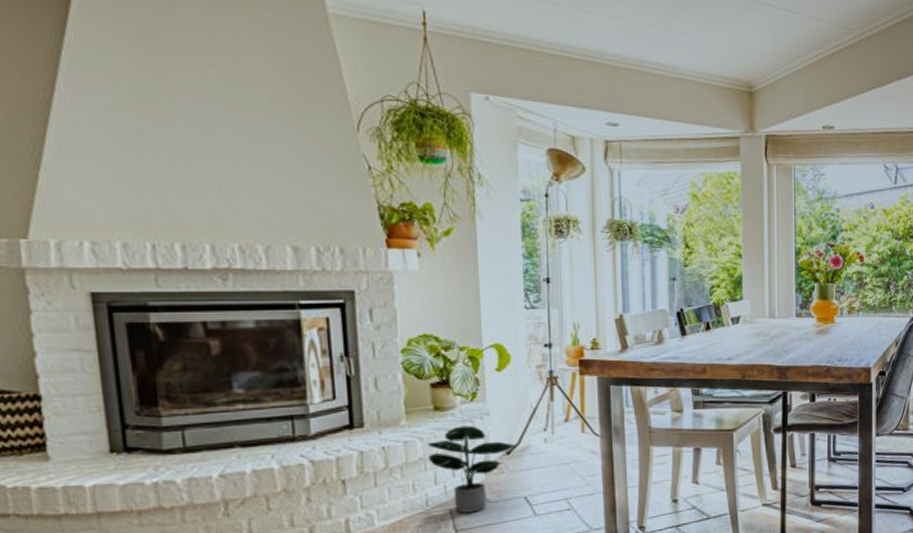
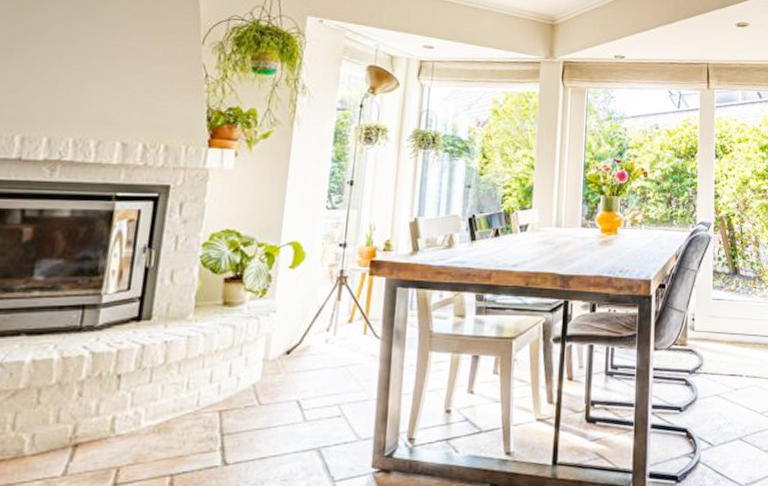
potted plant: present [428,425,516,513] -> none [208,322,297,416]

